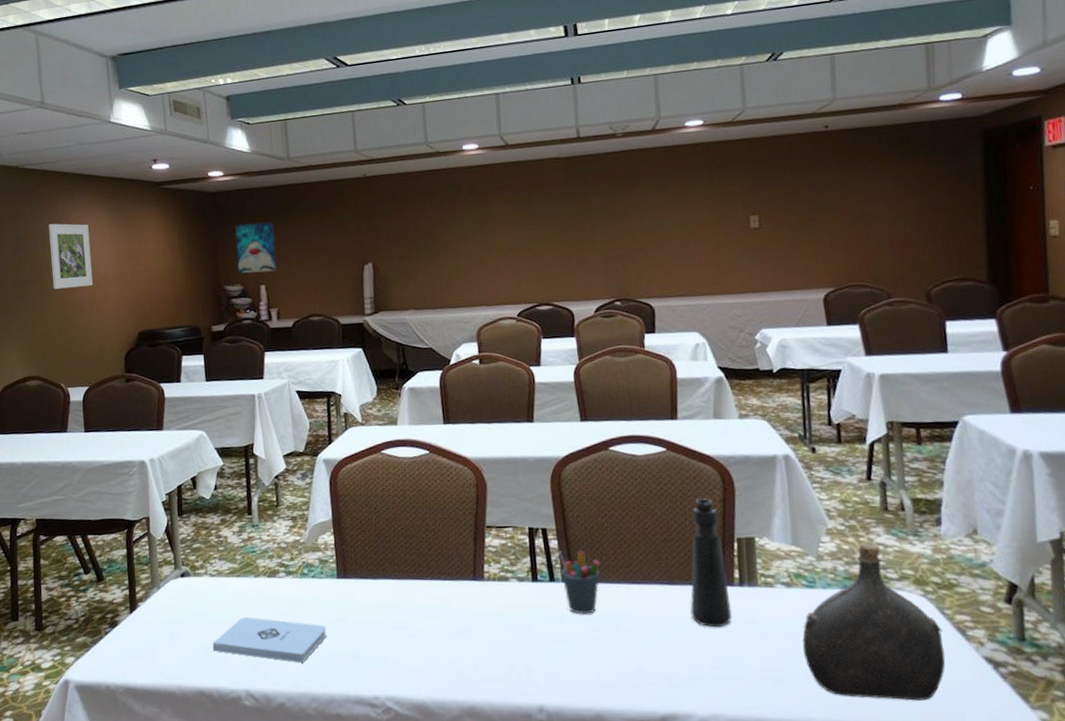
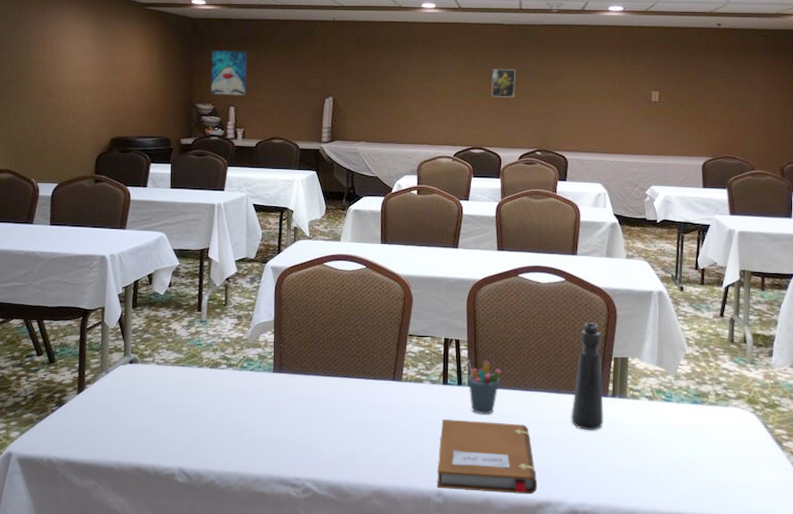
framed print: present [48,223,93,290] -> none [32,29,73,91]
notepad: present [212,617,327,663] -> none [152,403,259,446]
notebook: none [535,622,658,707] -> present [437,420,538,495]
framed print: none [553,208,582,244] -> present [492,68,515,97]
water jug: present [802,542,946,701] -> none [657,366,764,497]

